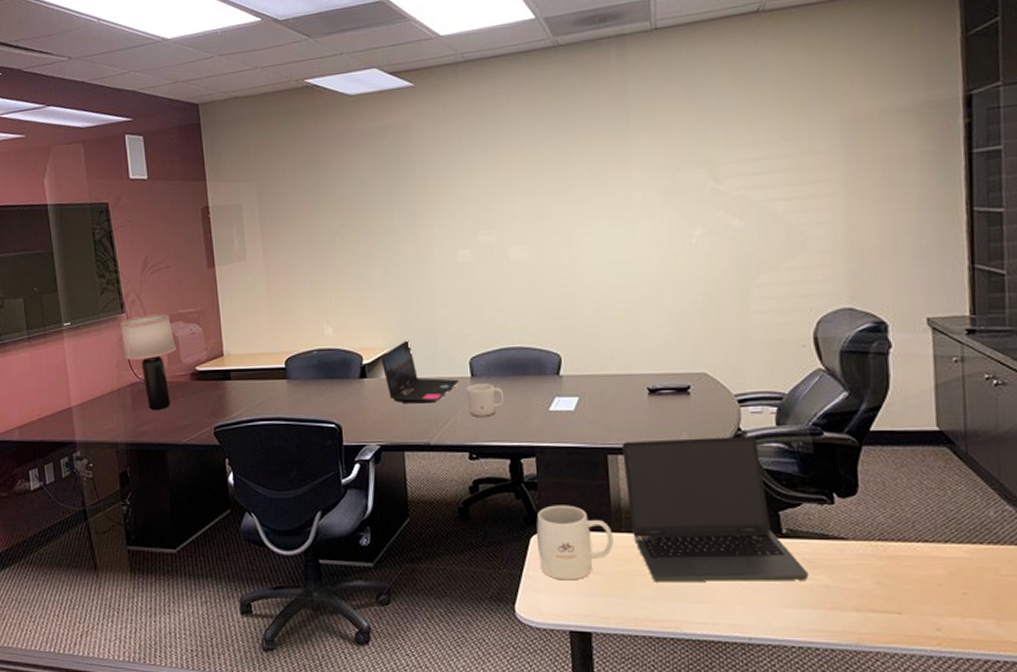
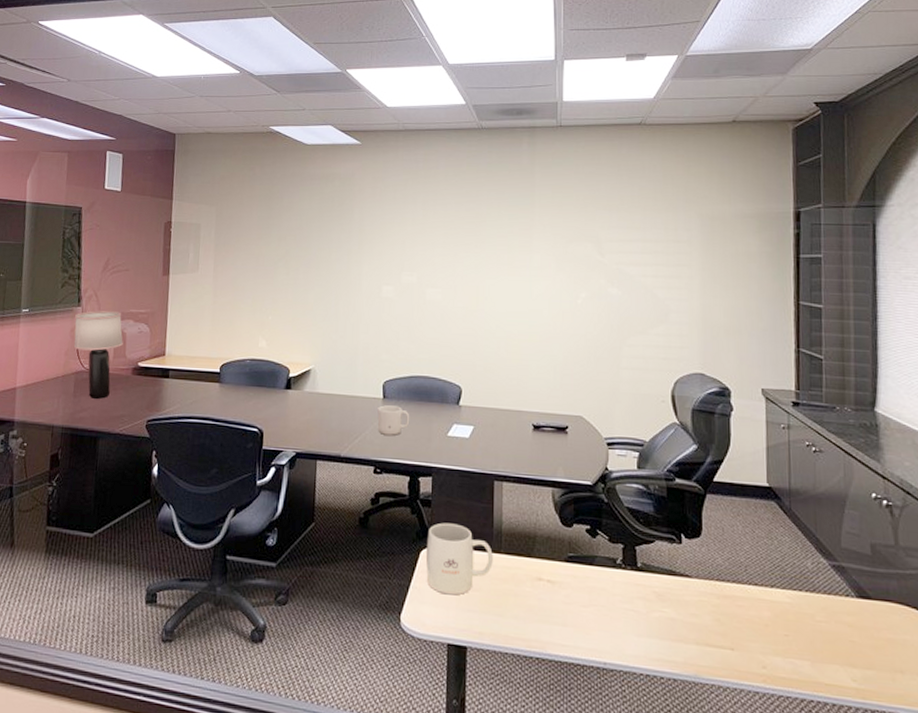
laptop: present [380,340,460,404] -> none [305,359,373,418]
laptop: present [622,436,809,583] -> none [507,470,658,612]

